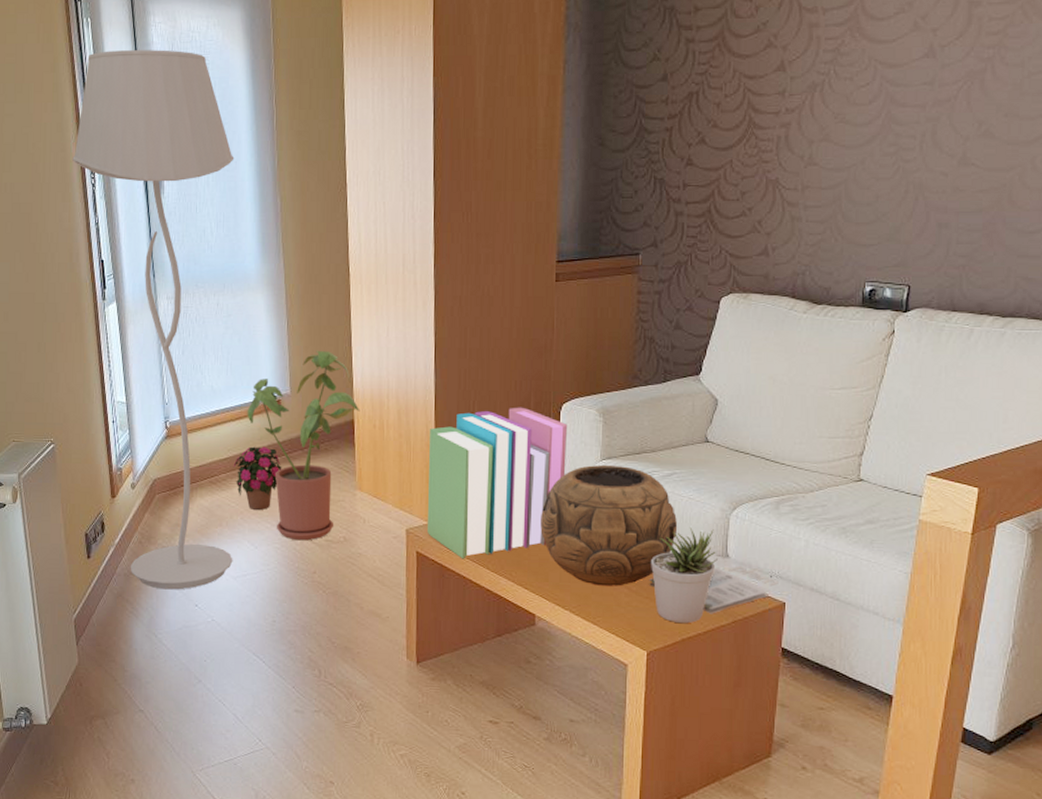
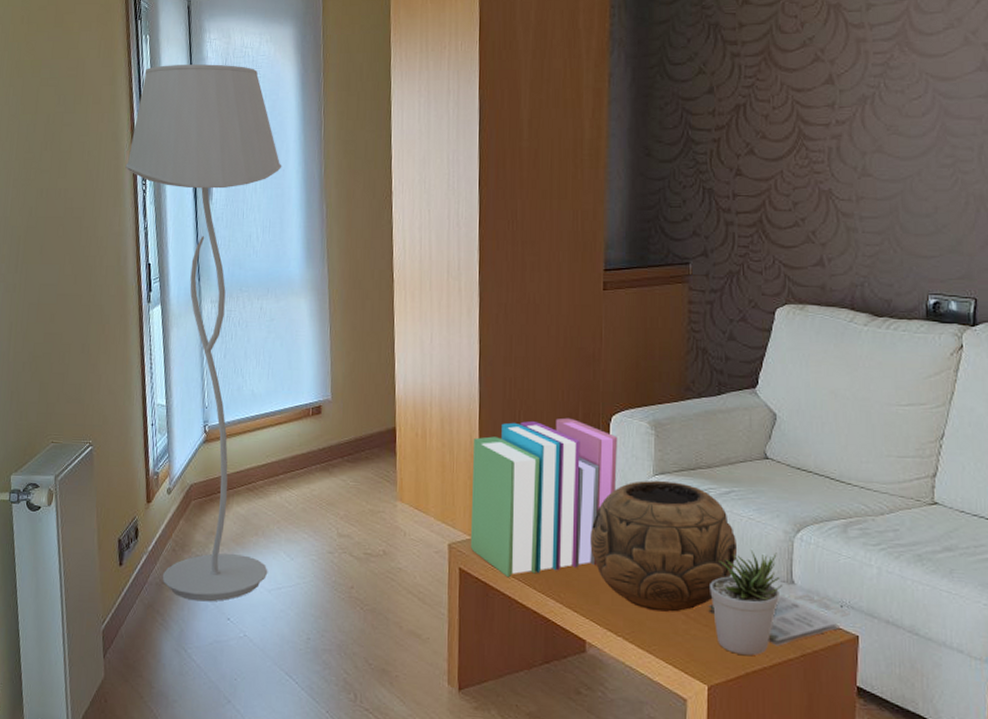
potted flower: present [233,445,282,510] -> none [271,452,321,519]
house plant: present [247,350,360,541] -> none [287,356,402,553]

